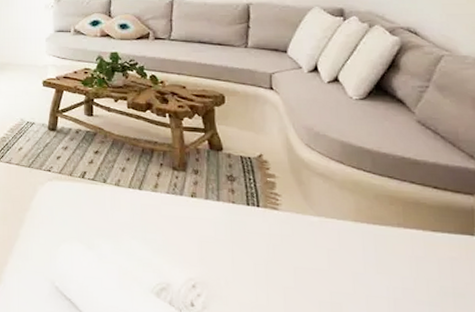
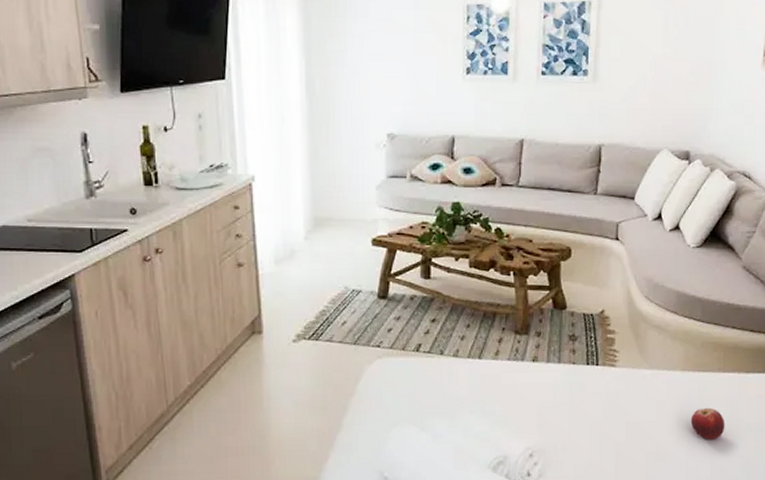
fruit: none [368,262,413,298] -> present [690,407,725,439]

